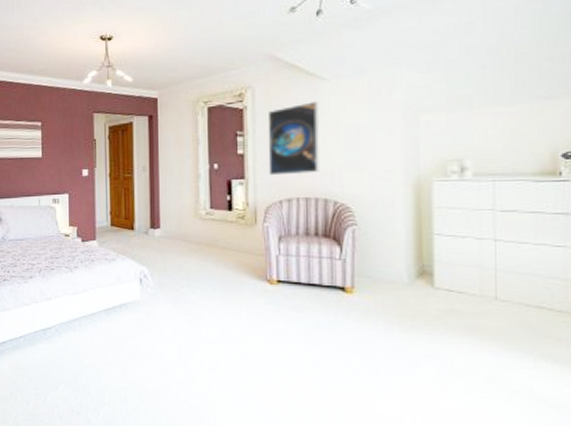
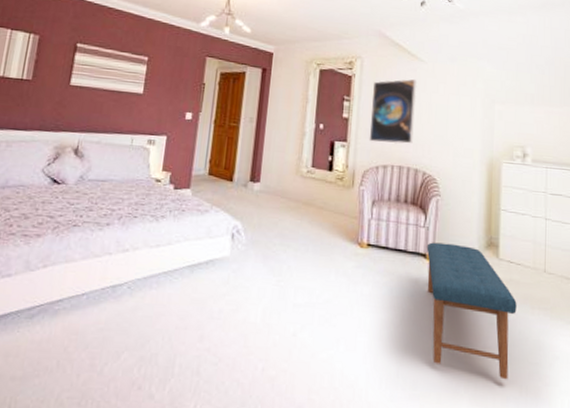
bench: none [344,274,460,414] -> present [426,242,517,380]

